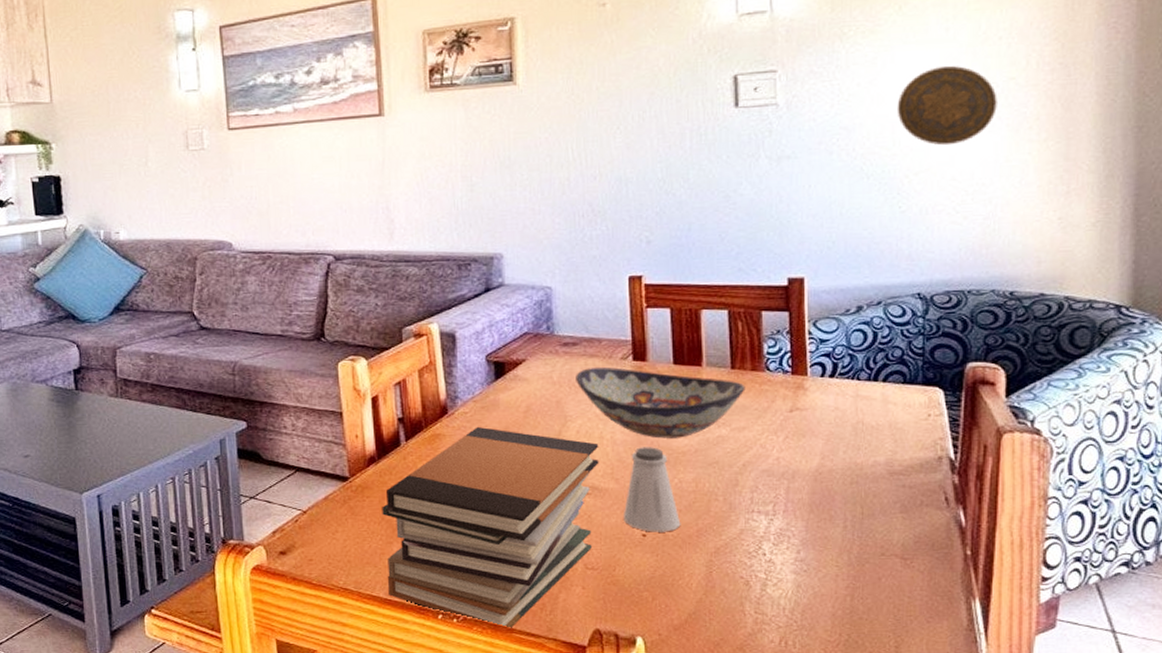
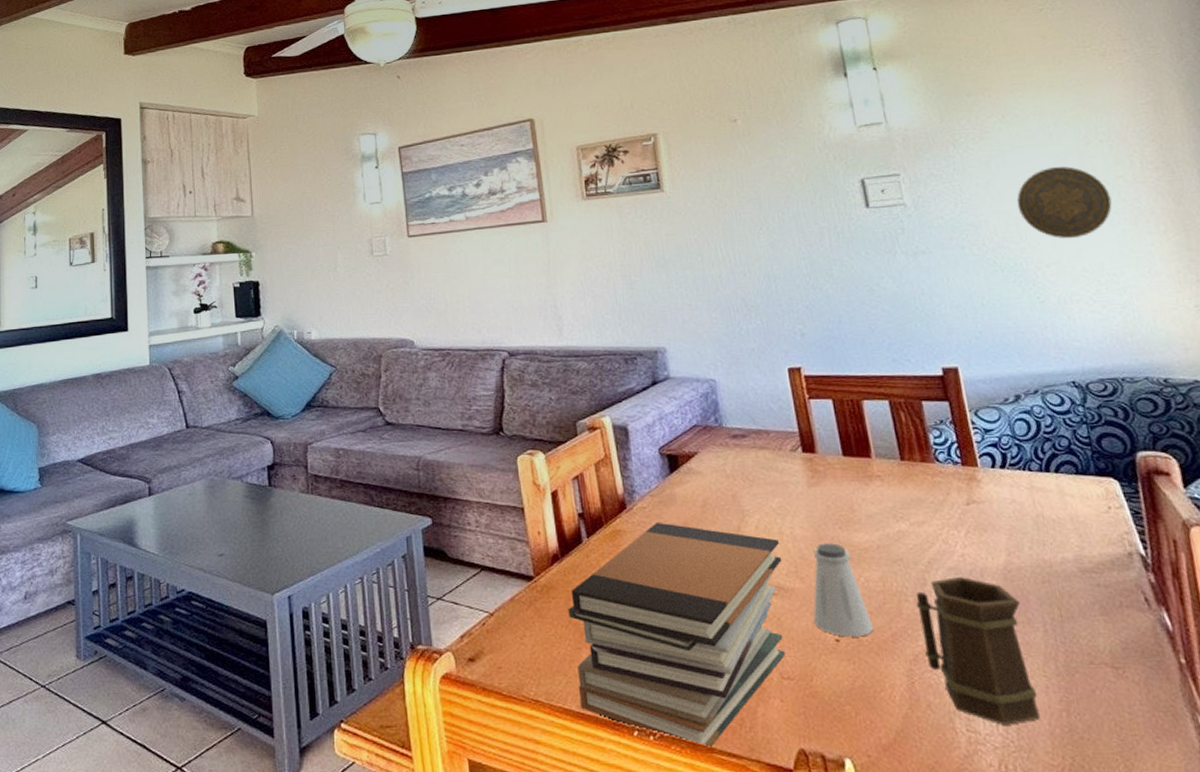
decorative bowl: present [576,367,746,439] -> none [748,460,918,534]
mug: none [726,478,825,608] -> present [915,577,1040,725]

